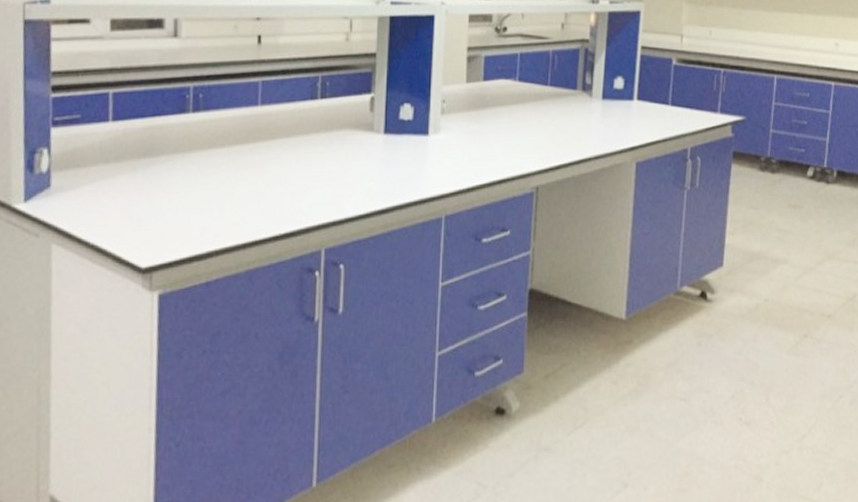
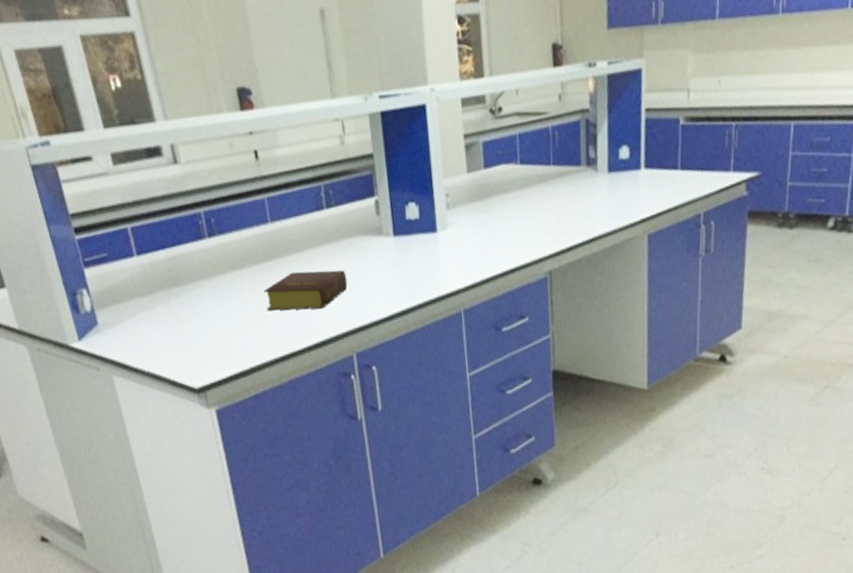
bible: none [238,157,329,198] -> present [263,270,348,311]

